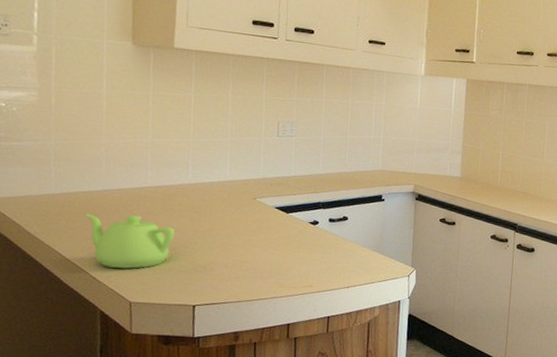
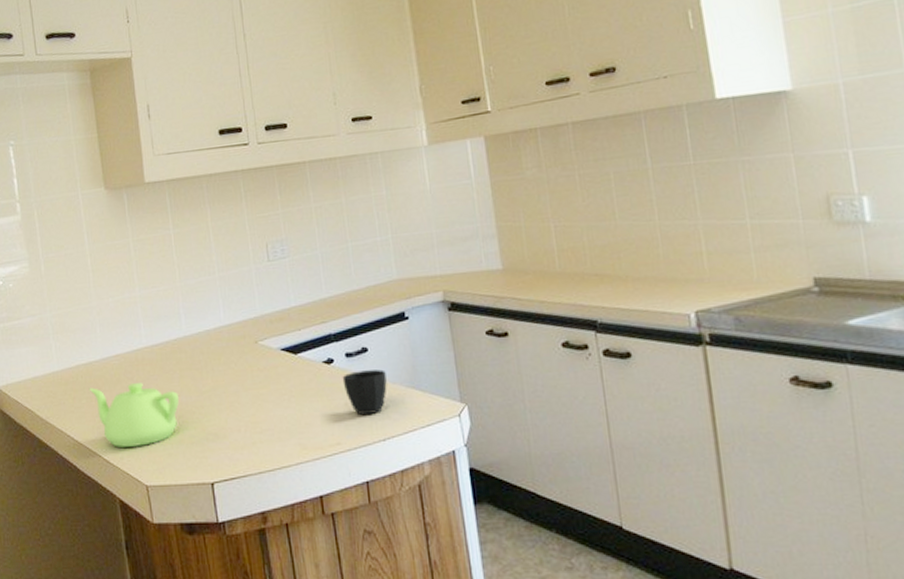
cup: none [323,233,359,267] -> present [342,369,387,415]

